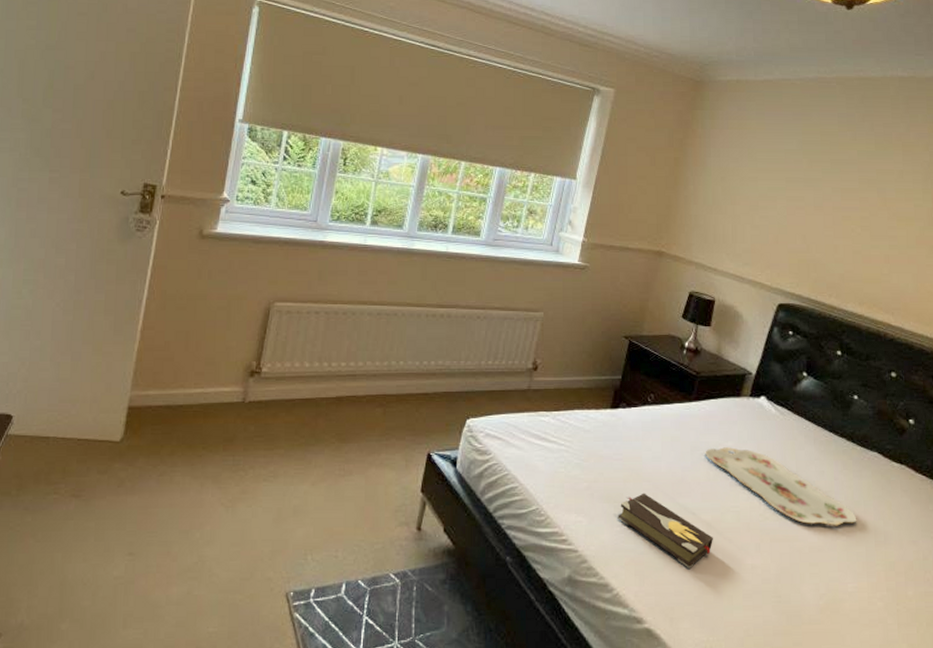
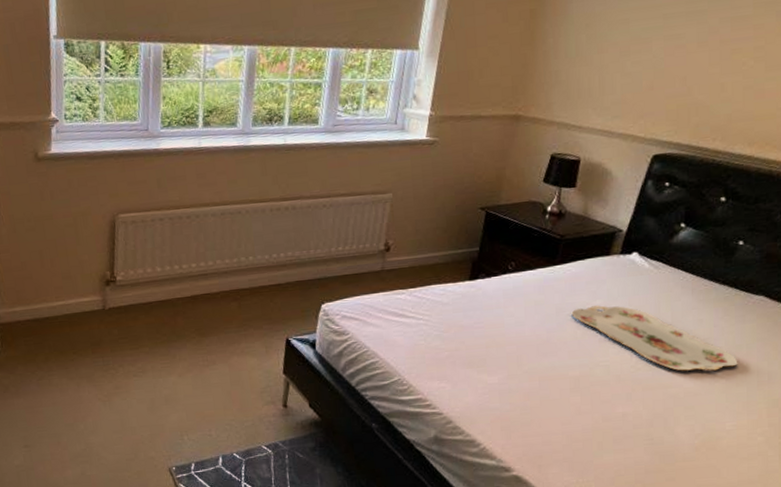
hardback book: present [618,493,713,568] -> none [481,356,581,421]

